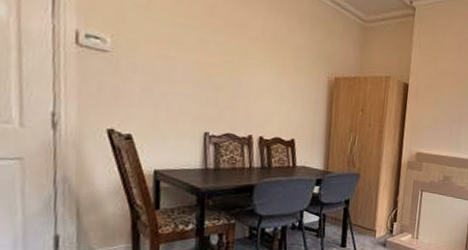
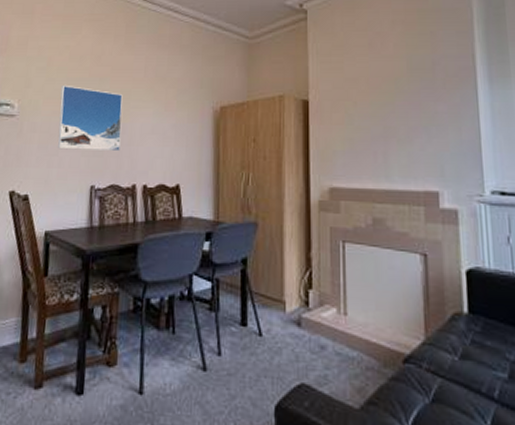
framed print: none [164,28,239,104] -> present [58,84,123,152]

